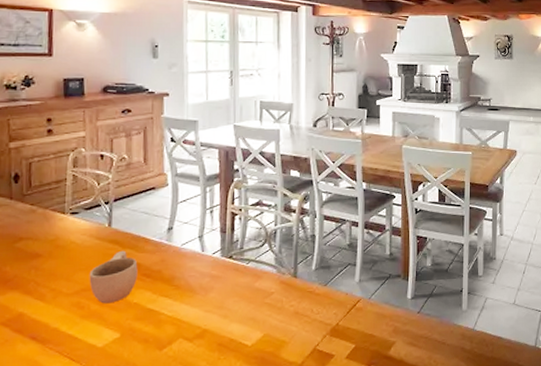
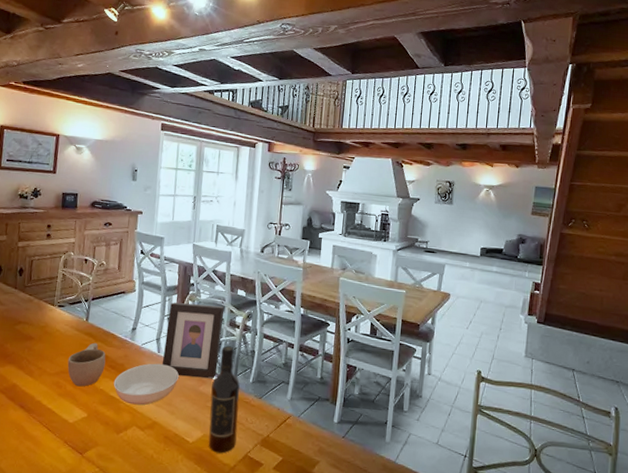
bowl: none [150,263,229,315] -> present [113,363,179,406]
picture frame: none [207,190,277,274] -> present [162,302,225,379]
wine bottle: none [269,233,303,352] -> present [208,345,240,454]

